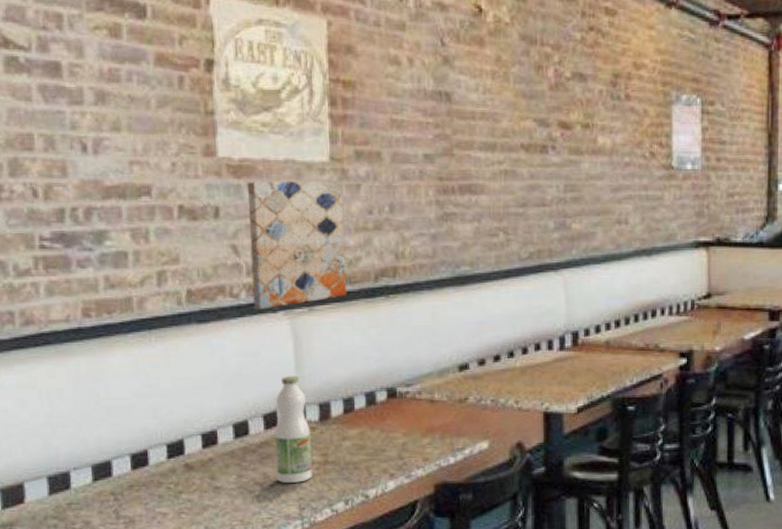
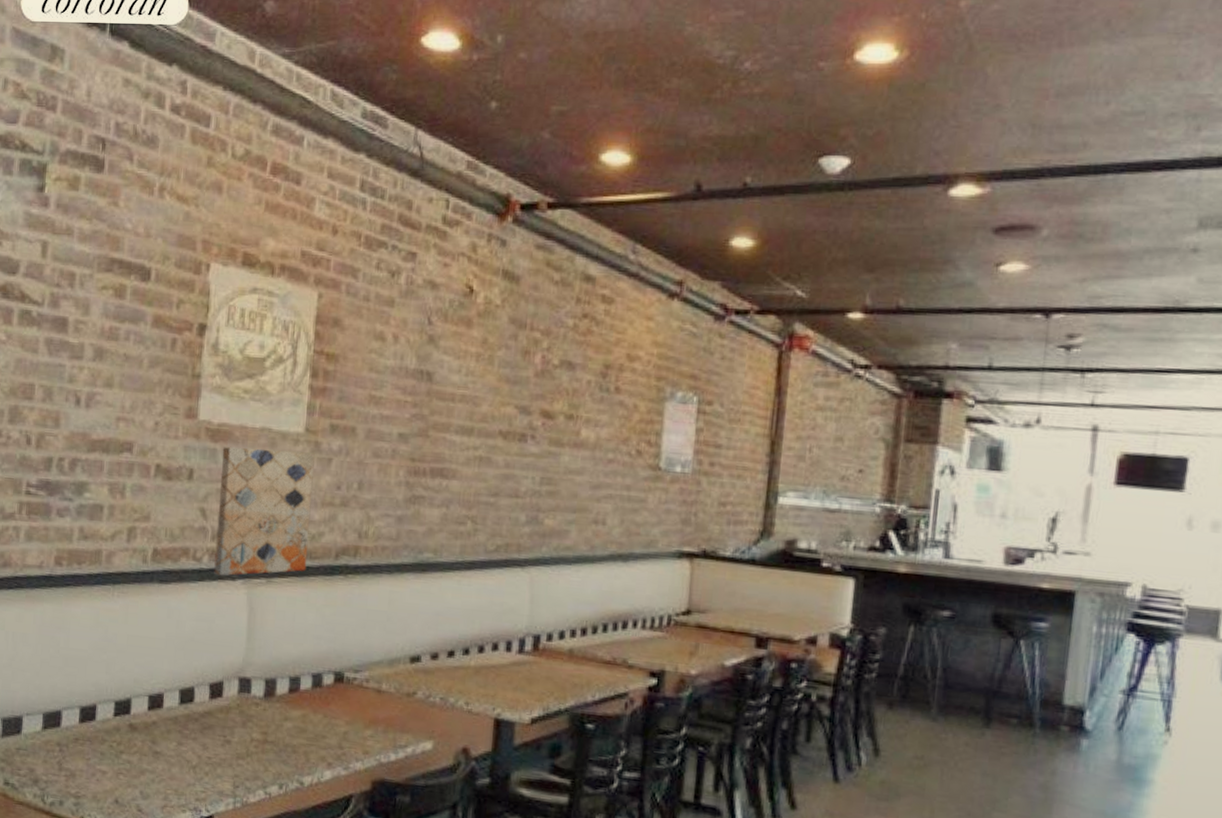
juice bottle: present [274,376,313,483] -> none [215,646,254,759]

